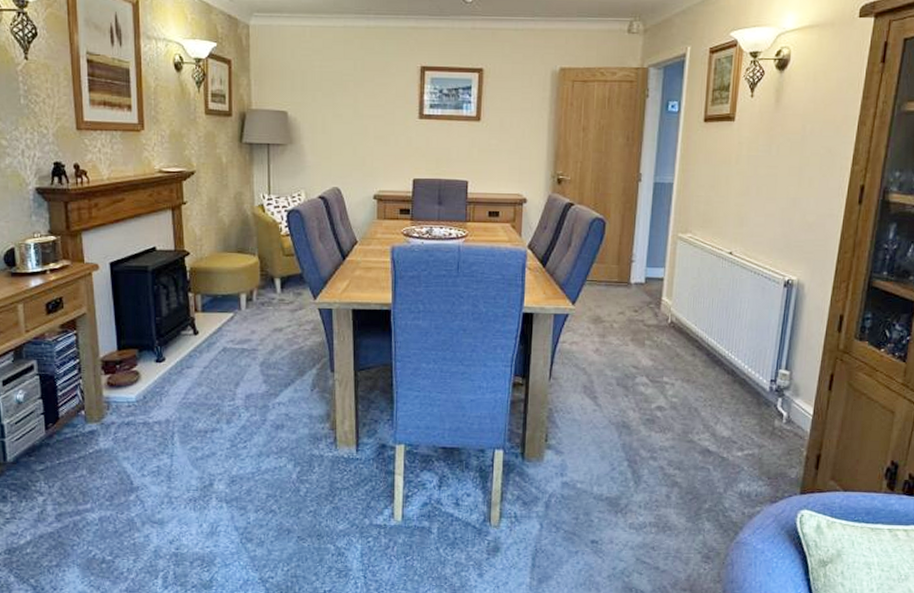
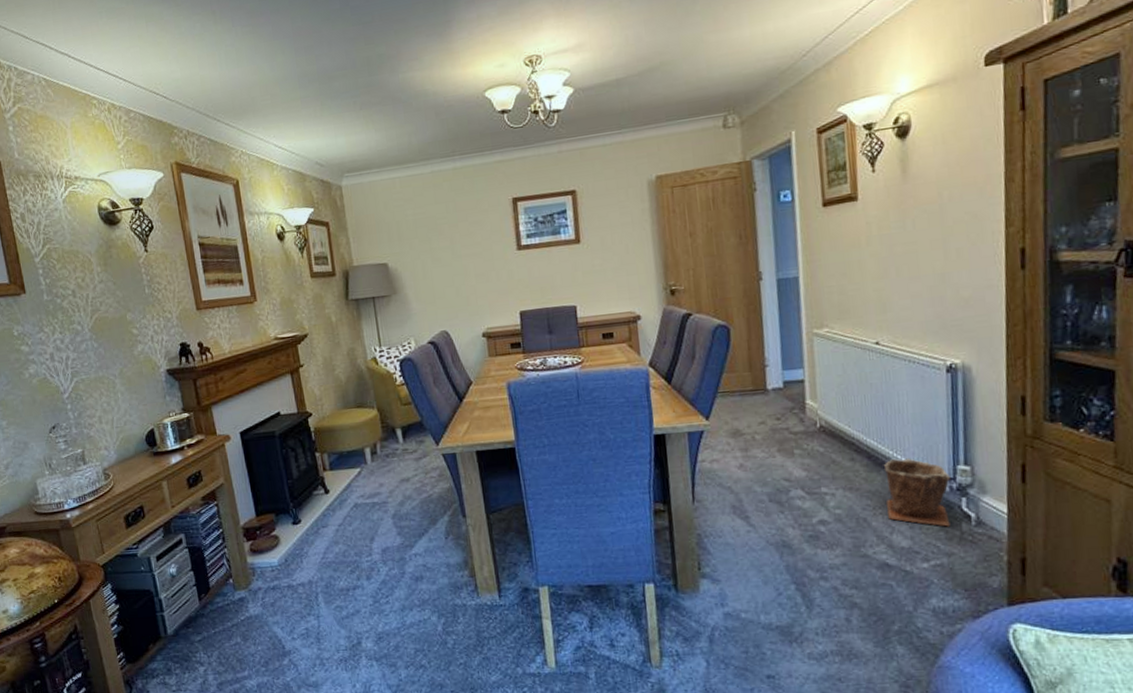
plant pot: none [715,358,773,422] -> present [883,458,952,527]

